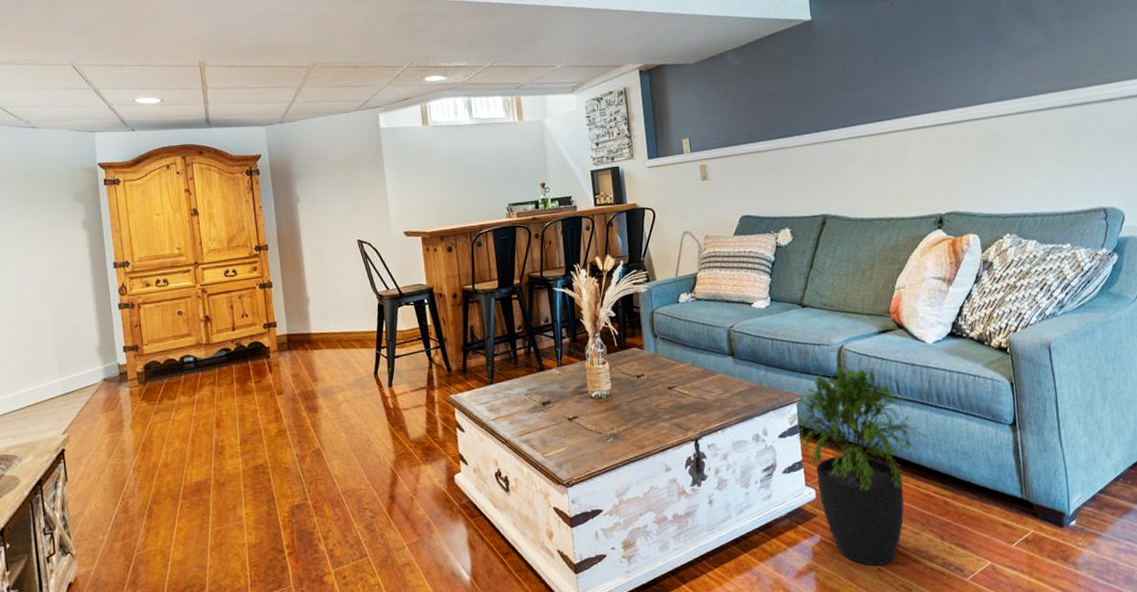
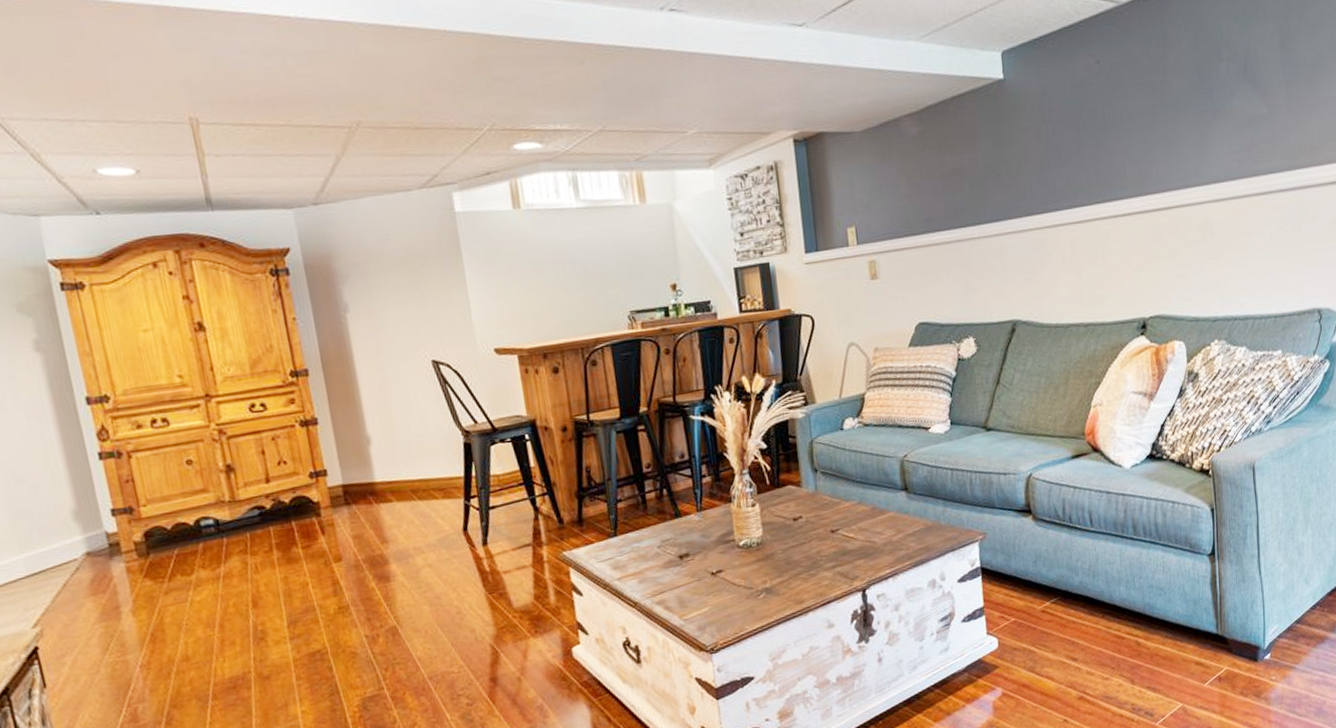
potted plant: present [788,366,927,566] -> none [969,497,1120,717]

